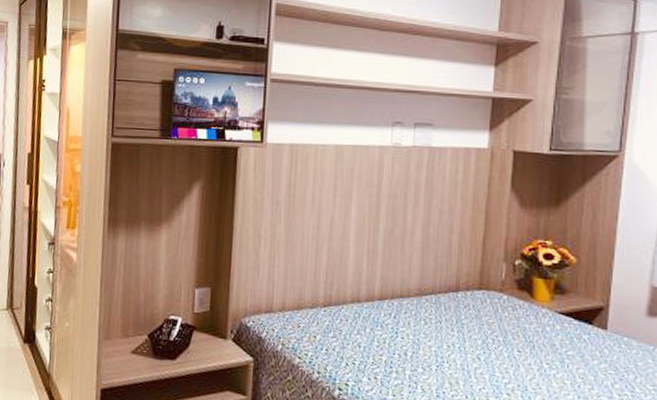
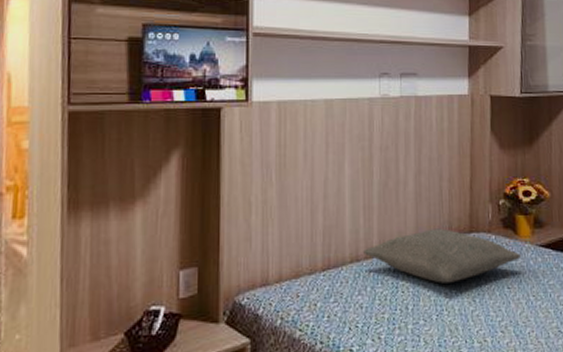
pillow: none [365,280,537,337] -> present [363,228,522,283]

